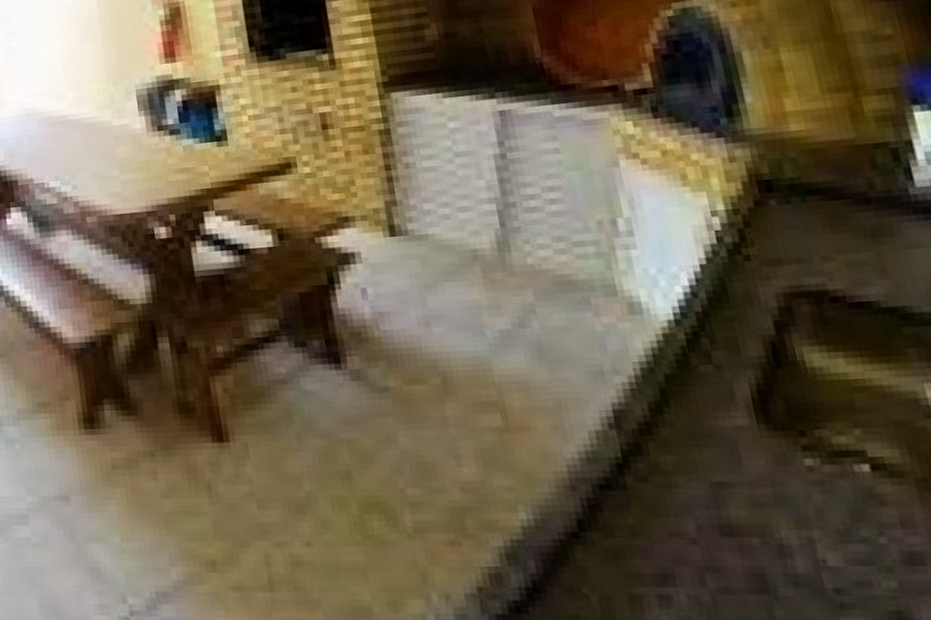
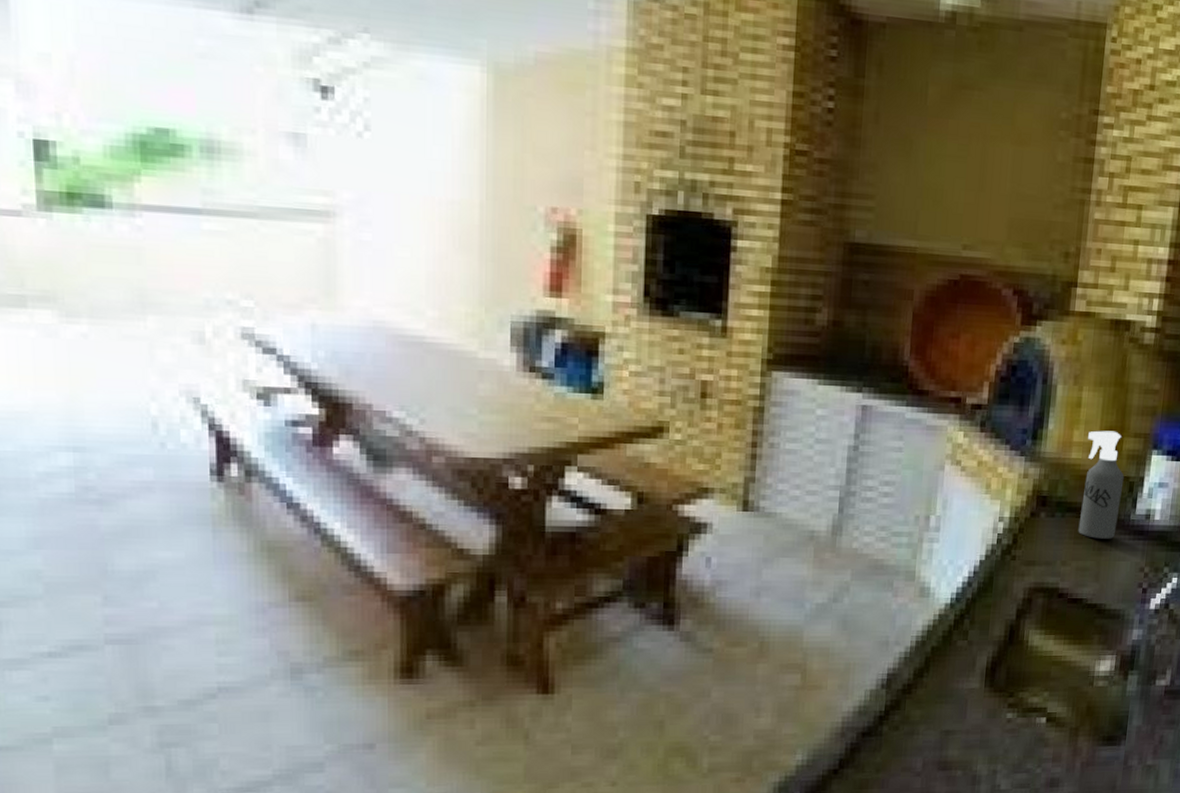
spray bottle: none [805,91,893,224] -> present [1078,430,1124,539]

